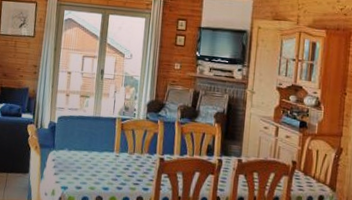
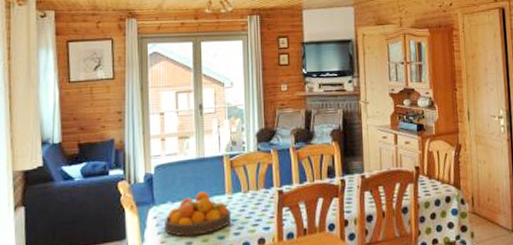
fruit bowl: none [60,145,117,183] -> present [165,191,232,237]

